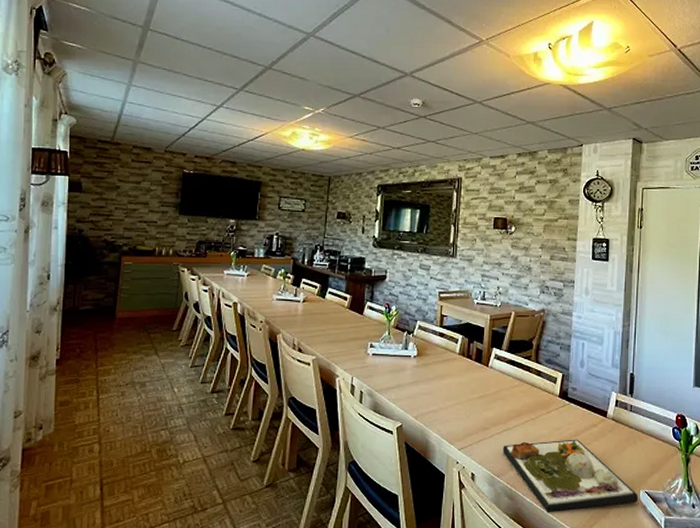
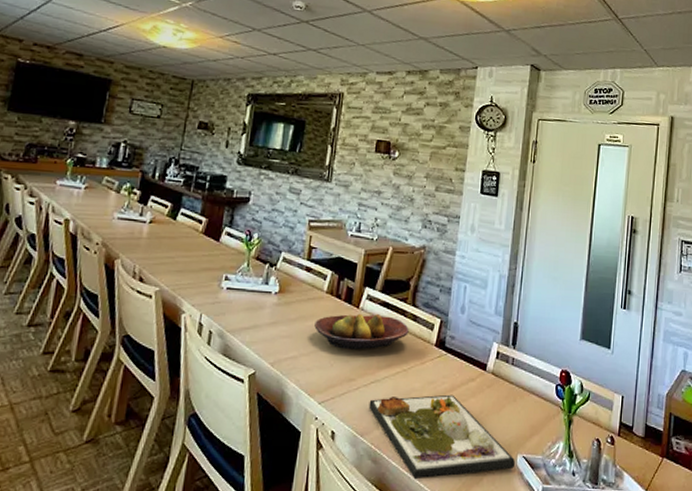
fruit bowl: none [450,371,534,403] -> present [314,313,409,350]

